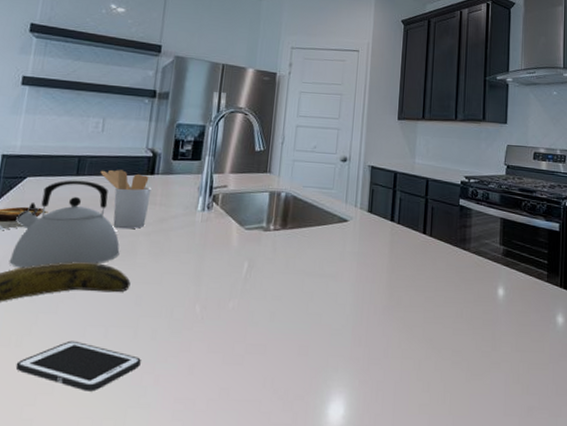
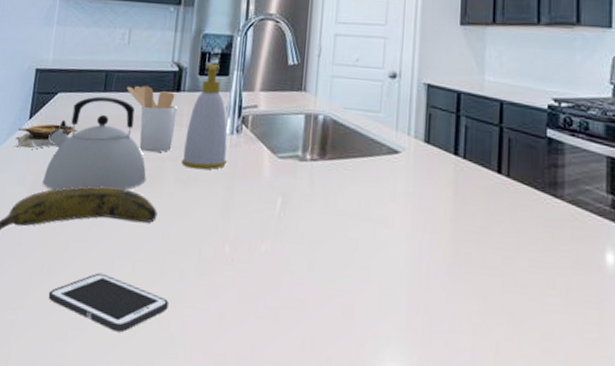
soap bottle: none [155,149,199,243] -> present [181,63,227,170]

